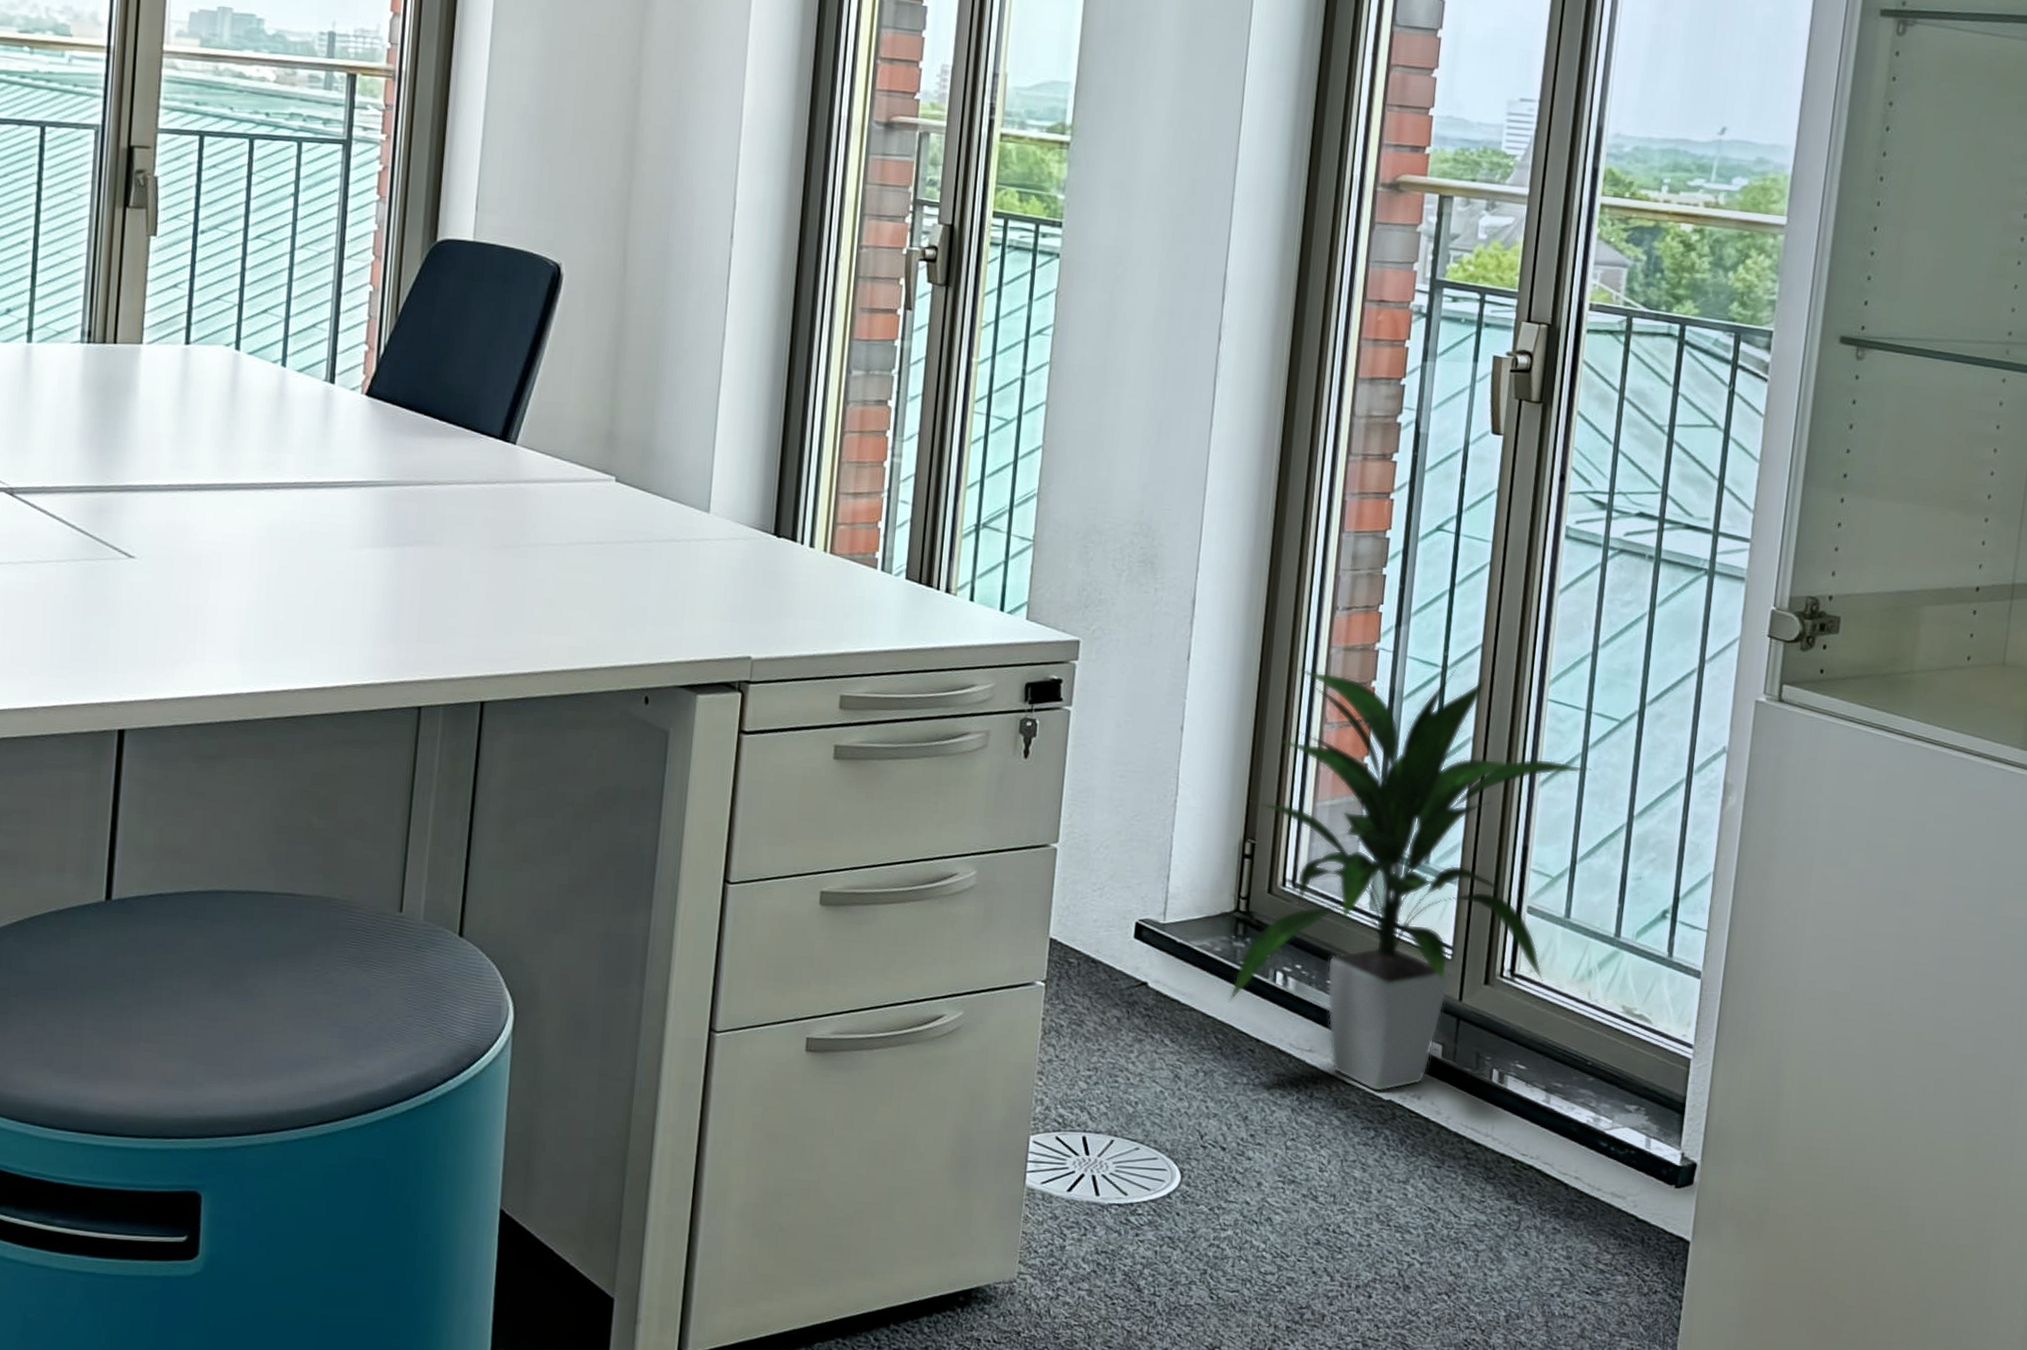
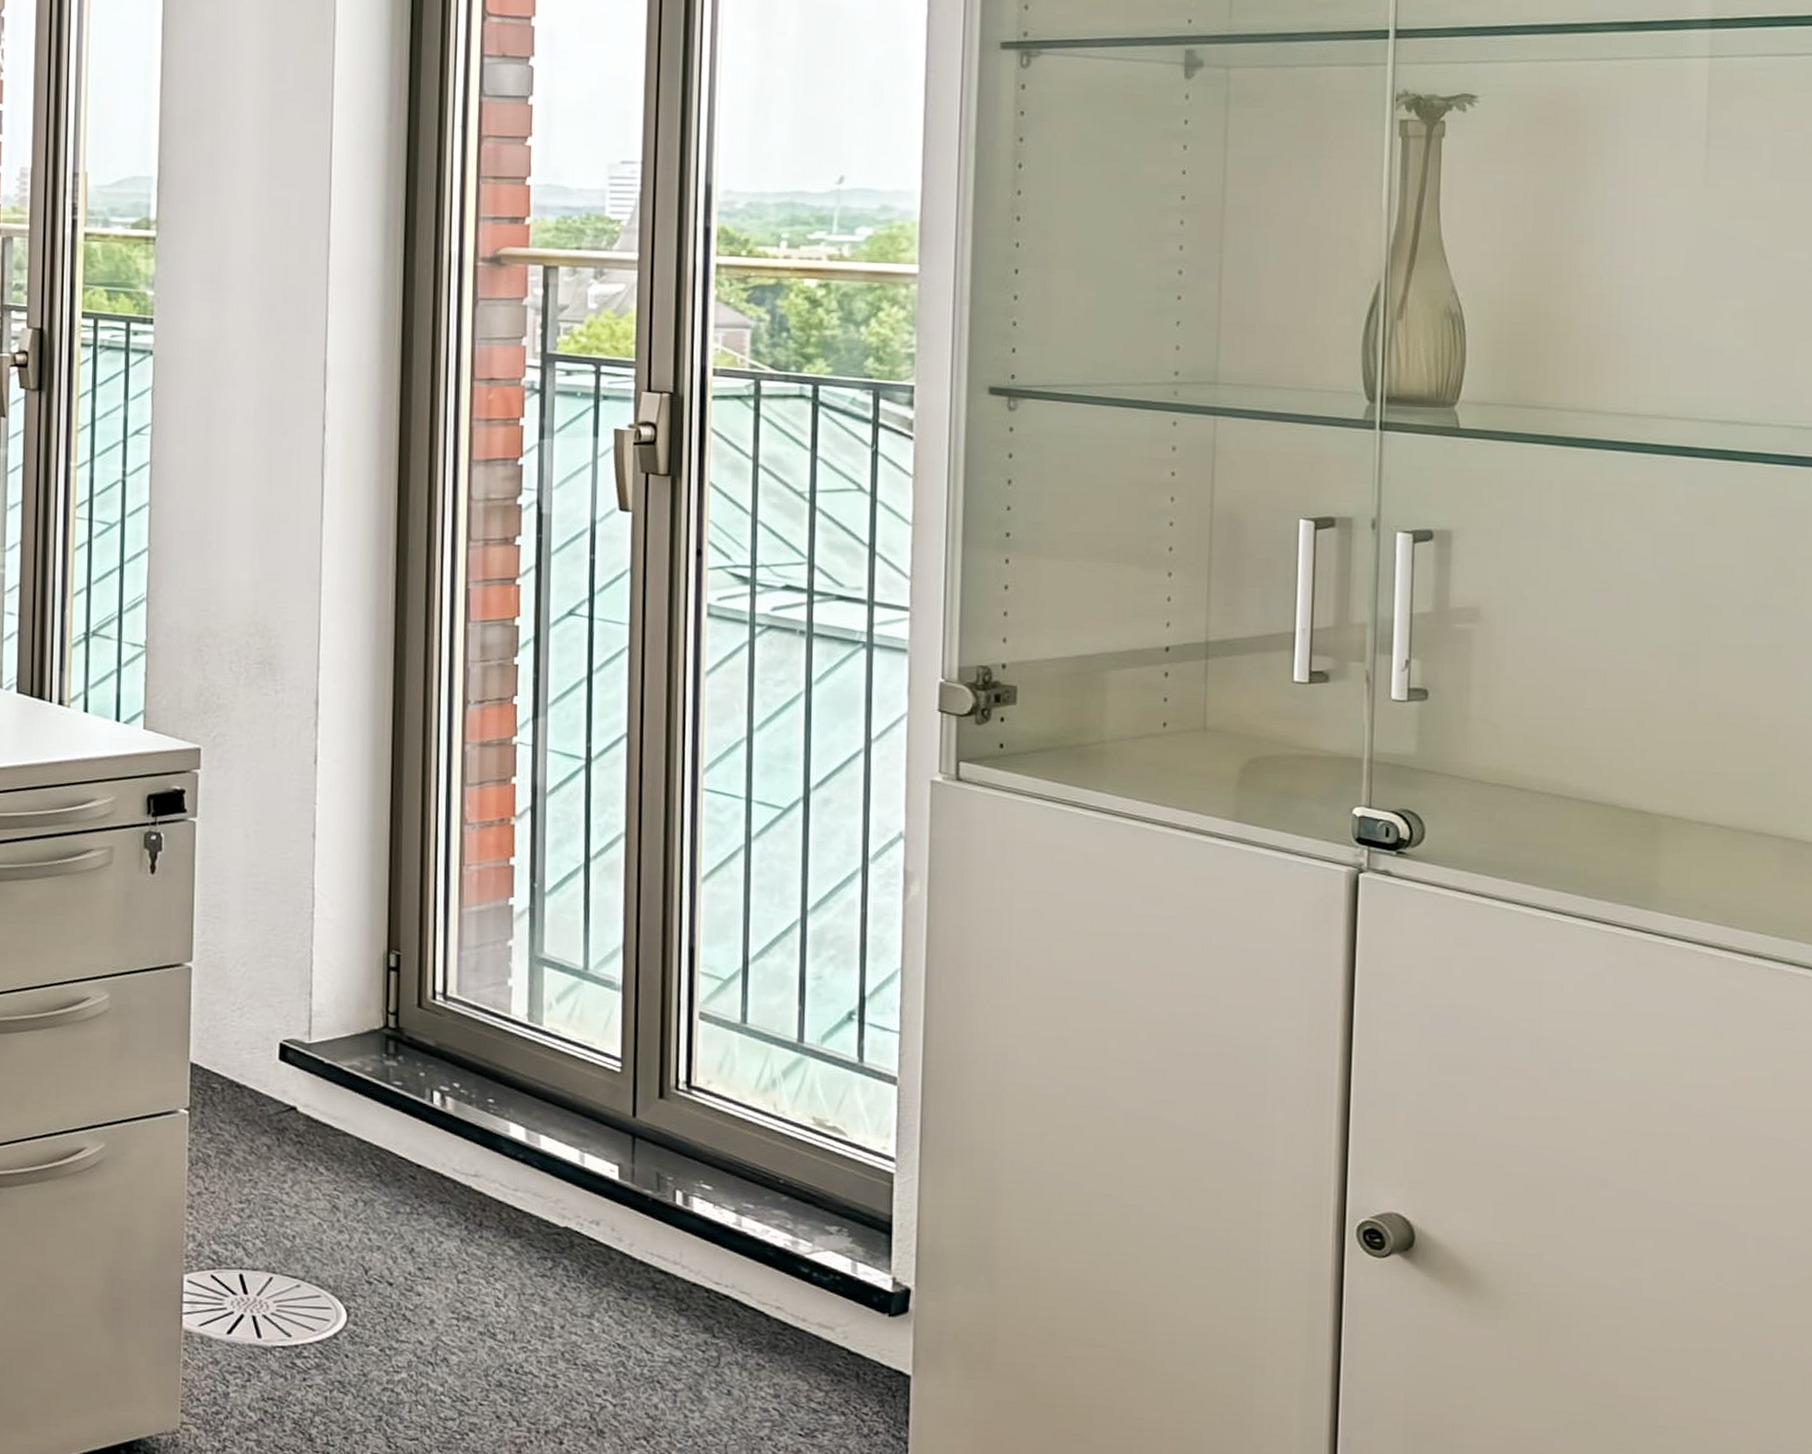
indoor plant: present [1227,664,1592,1092] -> none [383,756,757,1219]

